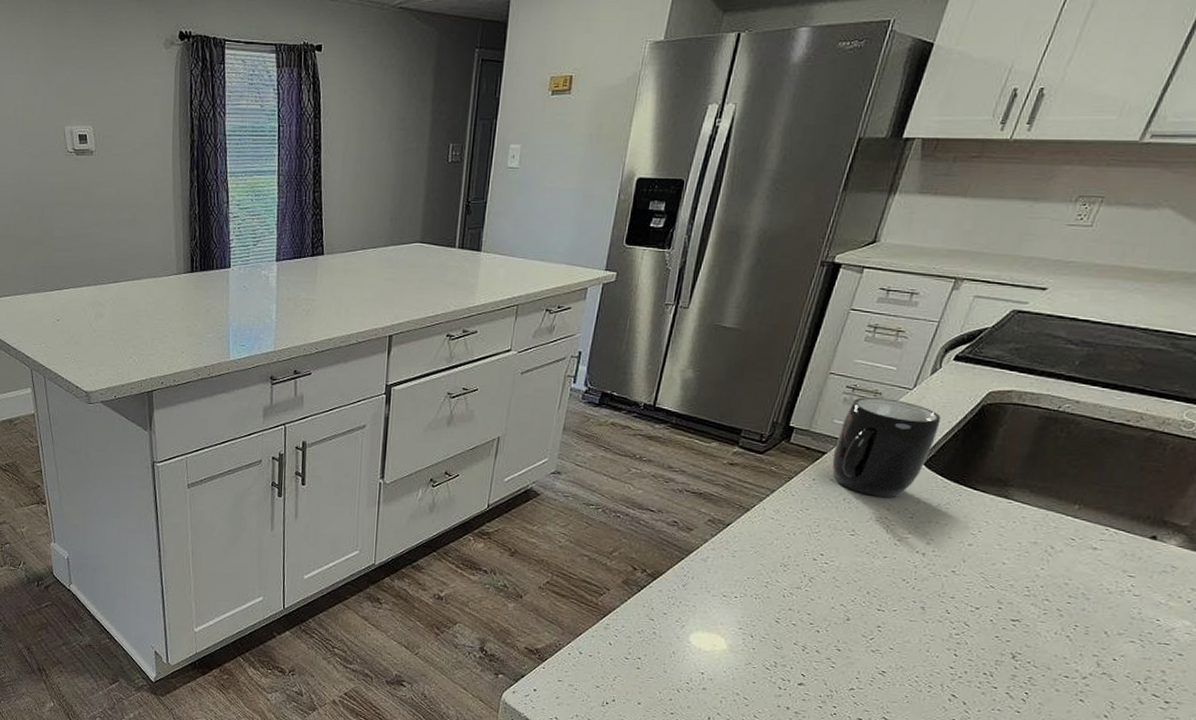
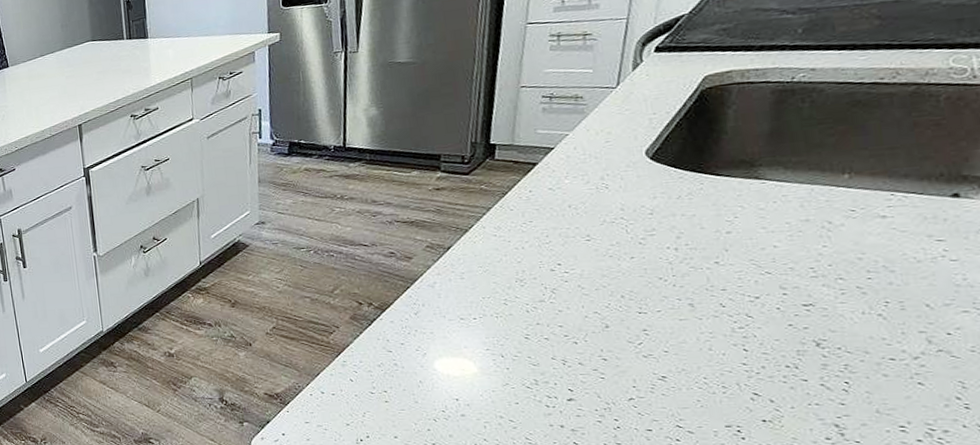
mug: present [832,397,941,497] -> none [544,100,658,199]

